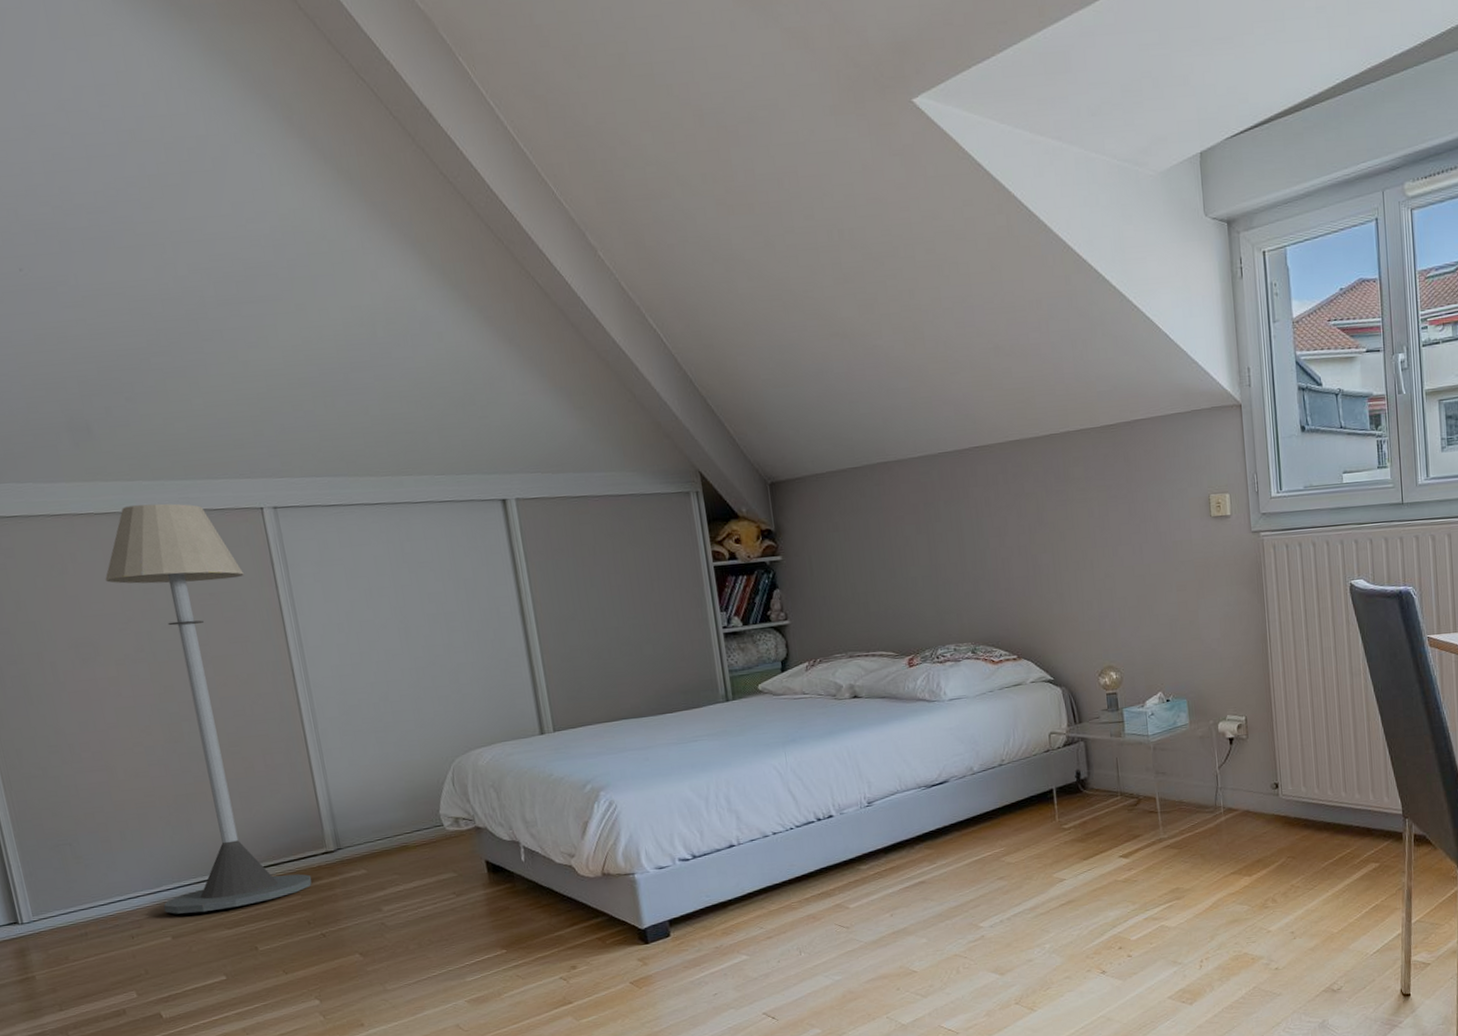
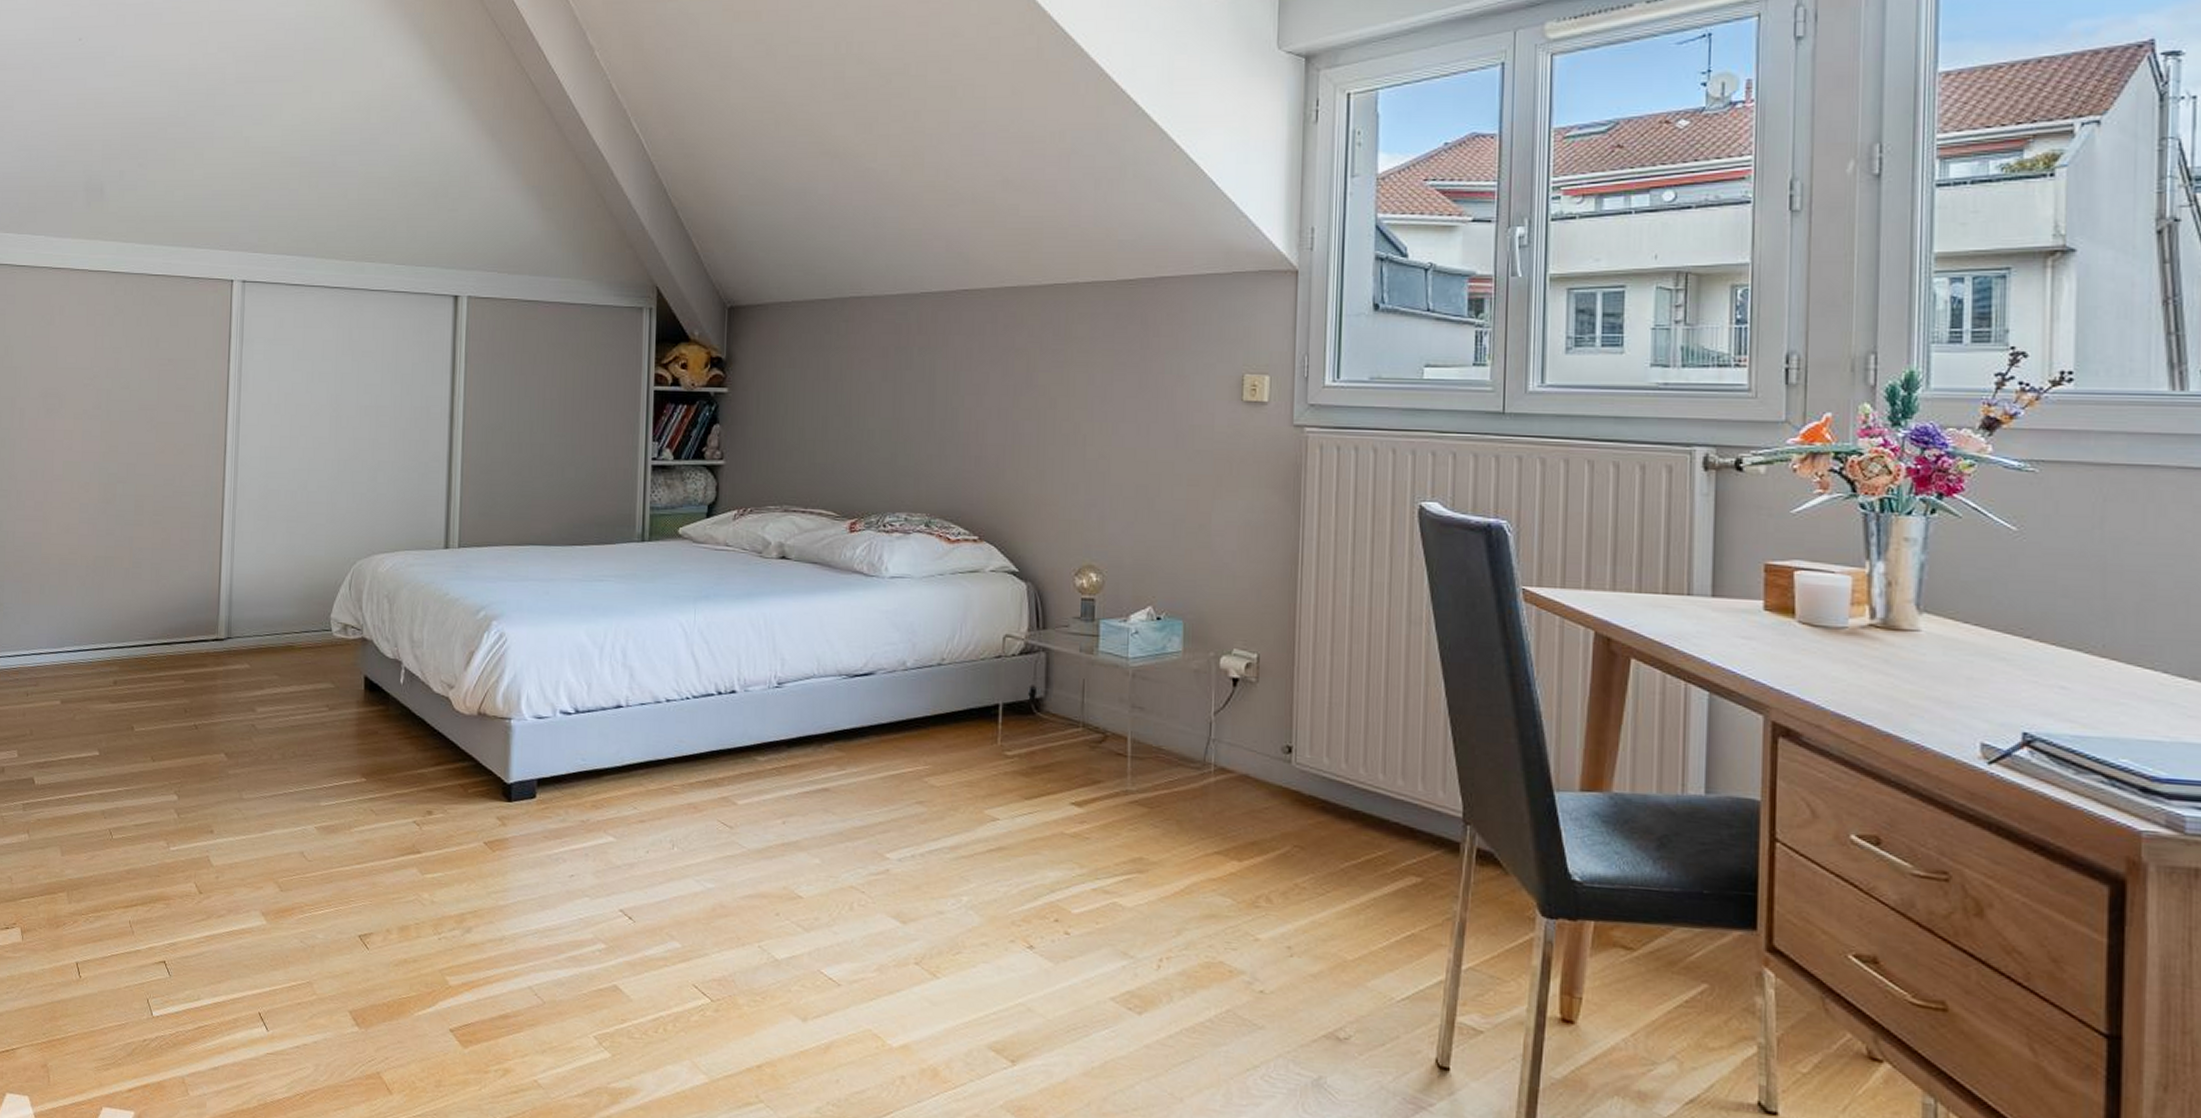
floor lamp: present [105,503,312,914] -> none [60,266,203,682]

